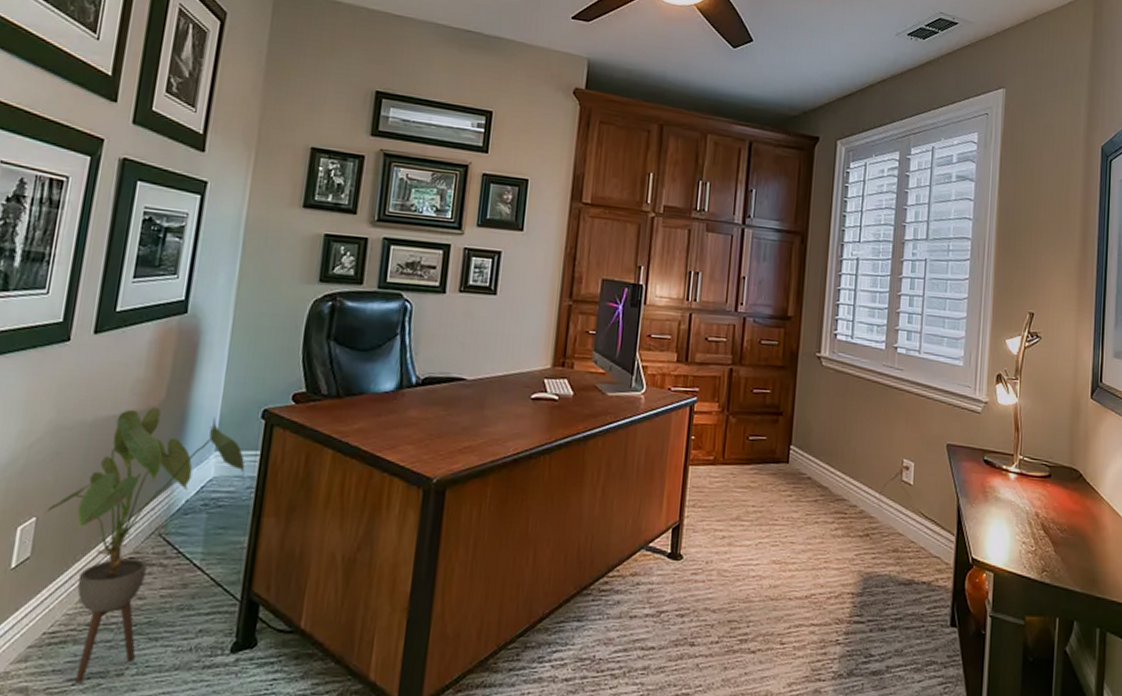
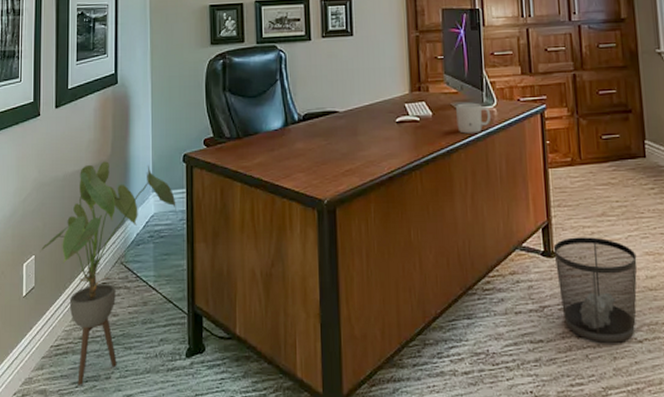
mug: none [599,385,638,420] -> present [456,102,492,134]
waste bin: none [679,540,764,653] -> present [553,237,637,343]

